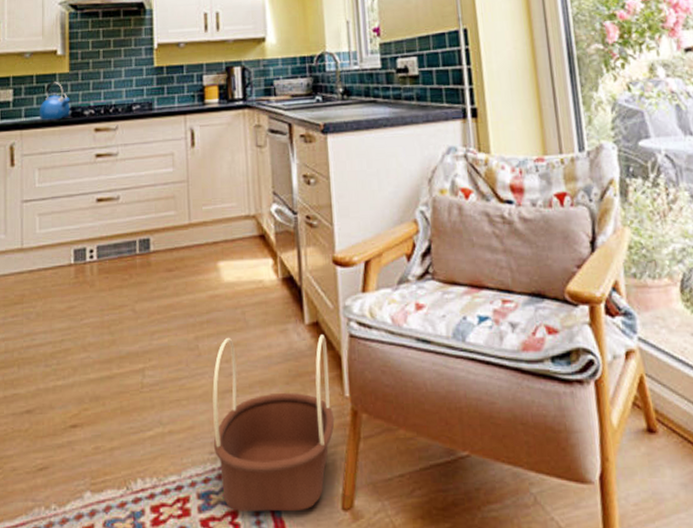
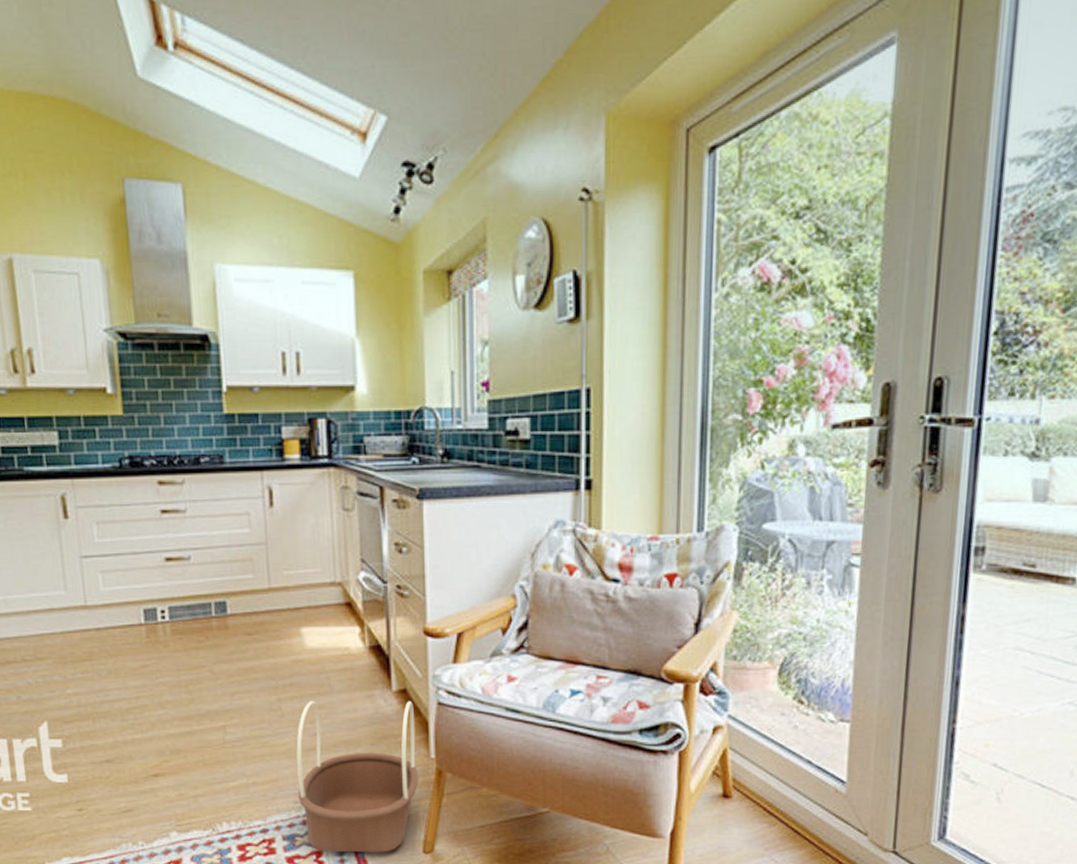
kettle: present [39,81,71,121] -> none [90,424,128,470]

